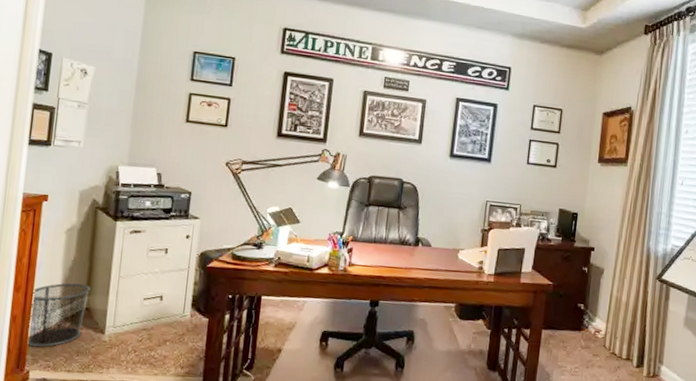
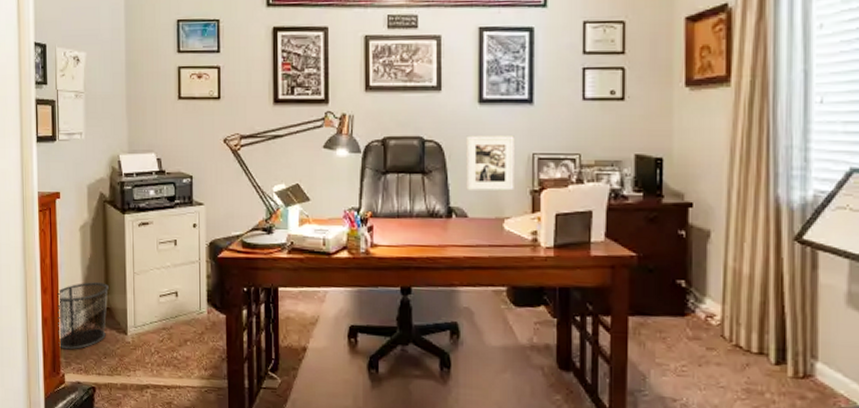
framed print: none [433,181,474,229] -> present [466,135,514,191]

